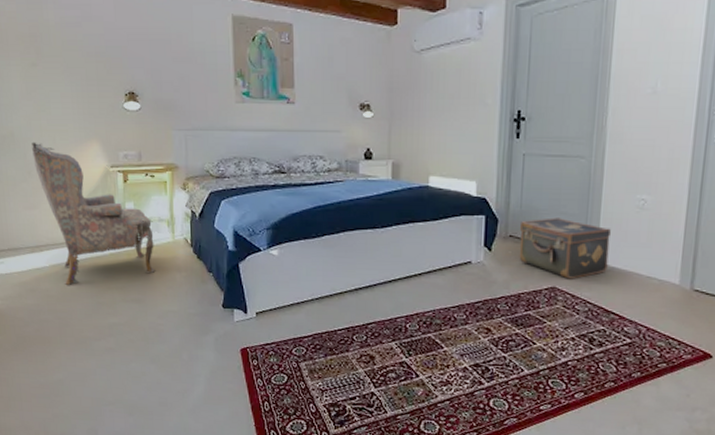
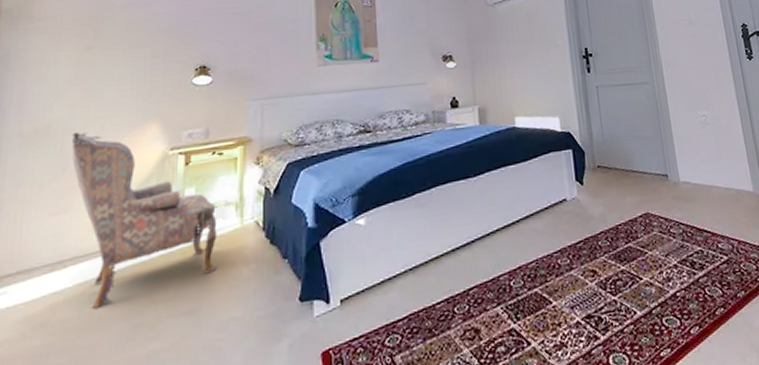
suitcase: present [519,218,611,279] -> none [605,142,690,203]

